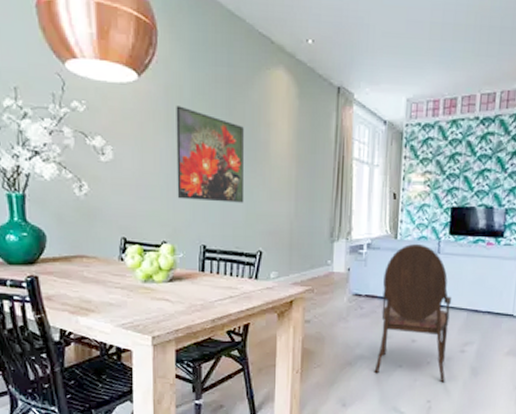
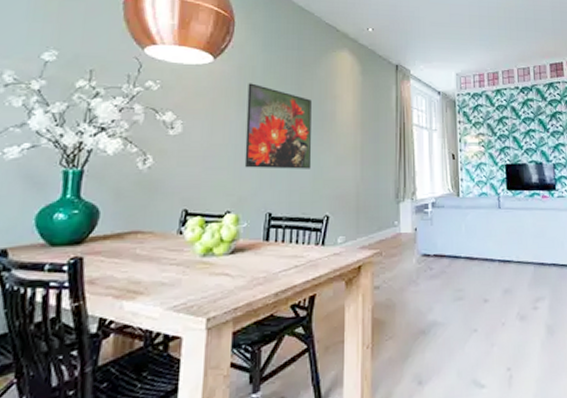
armchair: present [374,243,452,383] -> none [449,200,523,346]

